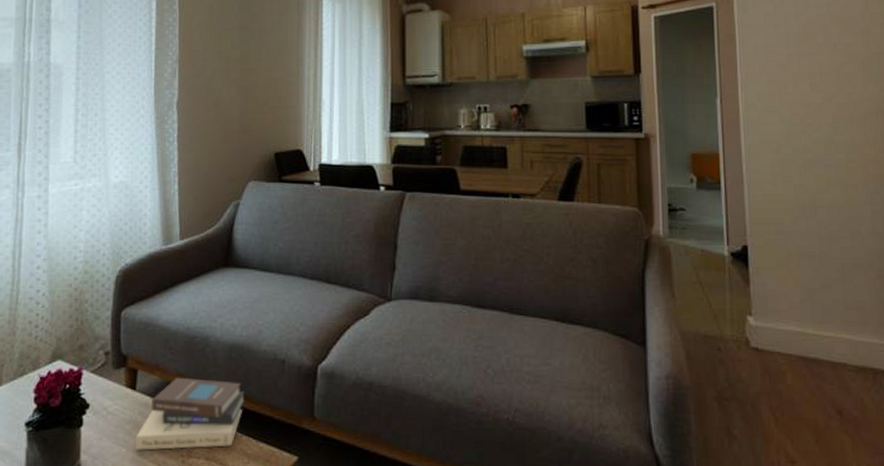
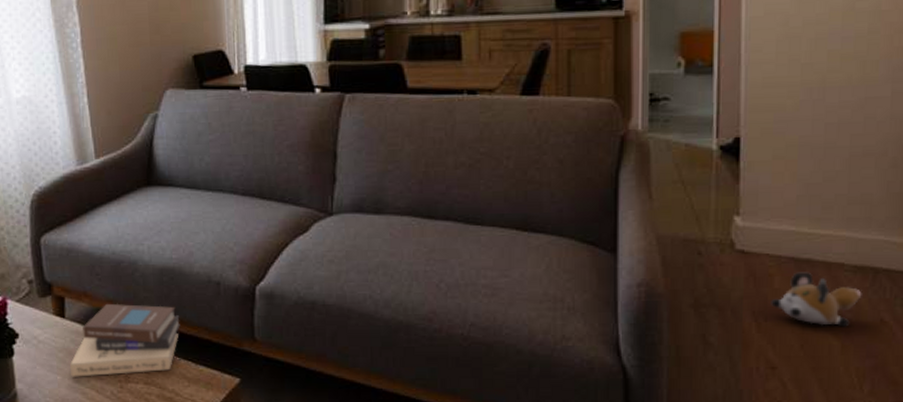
plush toy: none [786,370,866,424] -> present [771,272,862,327]

